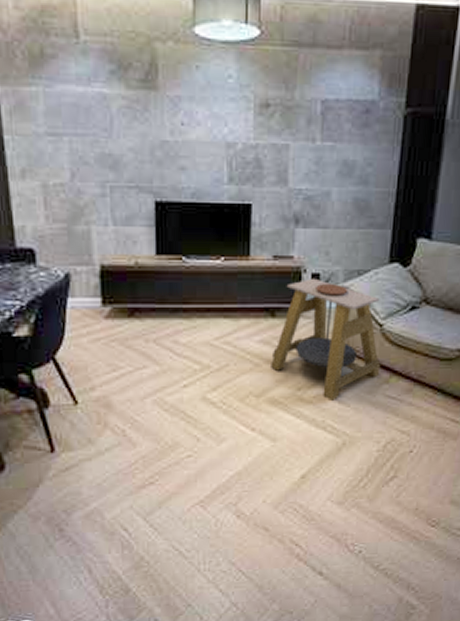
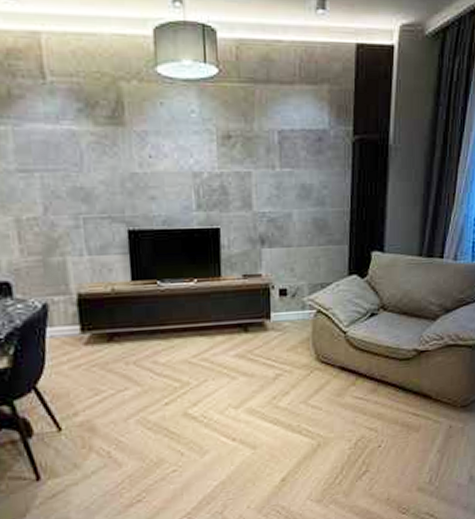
side table: present [271,278,381,402] -> none [246,293,347,407]

